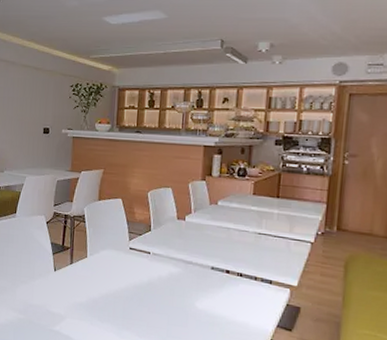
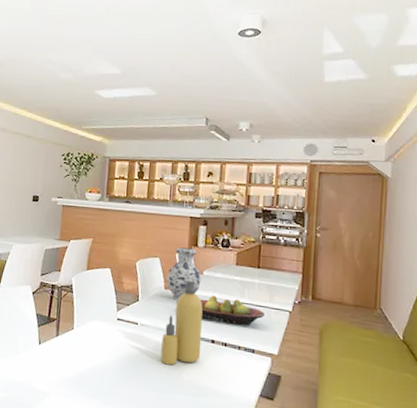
bottle: none [173,210,218,294] -> present [160,280,203,365]
vase: none [179,177,216,231] -> present [166,247,201,300]
fruit bowl: none [214,225,284,257] -> present [200,295,265,326]

